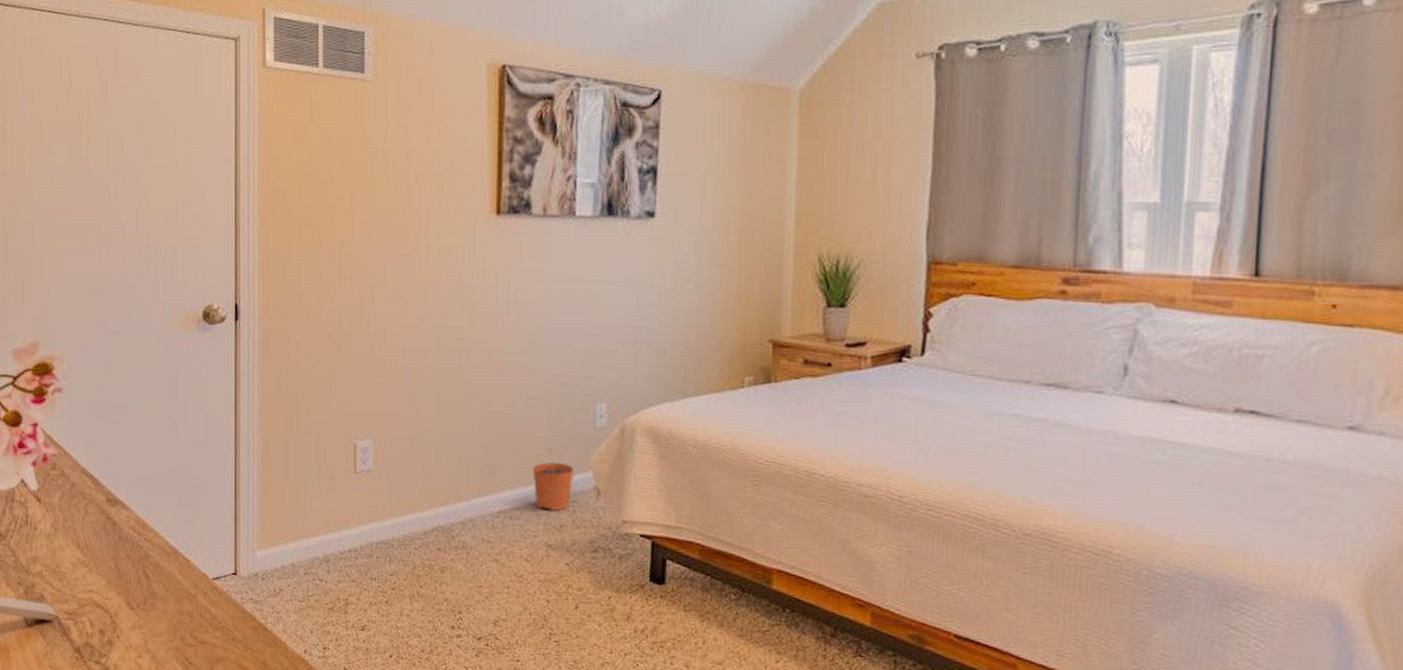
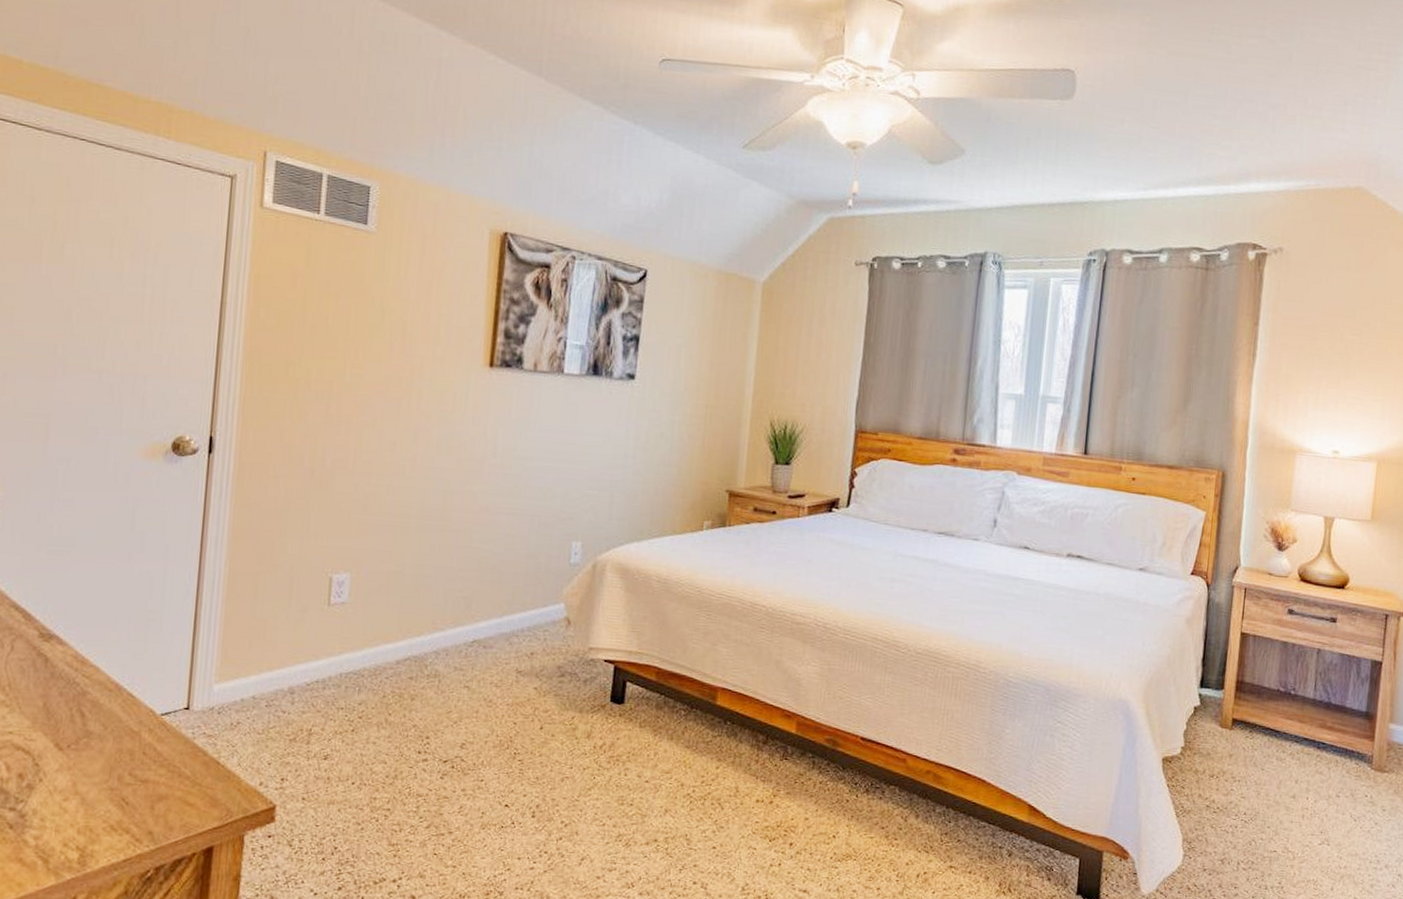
plant pot: present [532,447,573,512] -> none [508,582,547,640]

